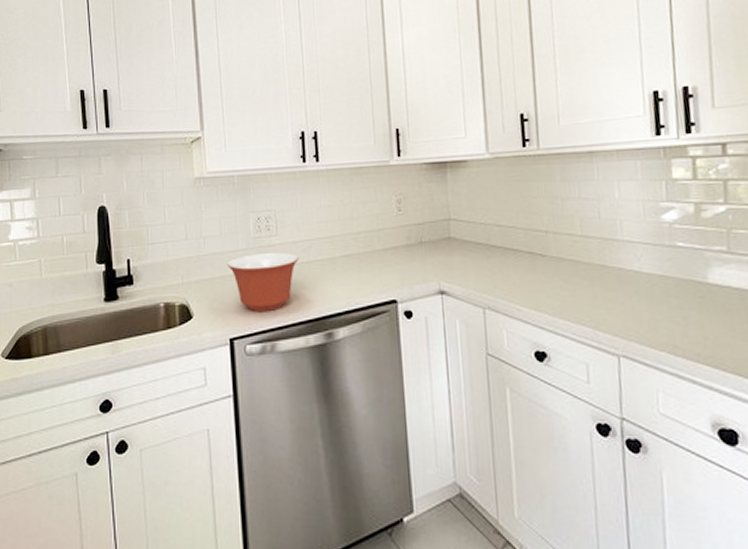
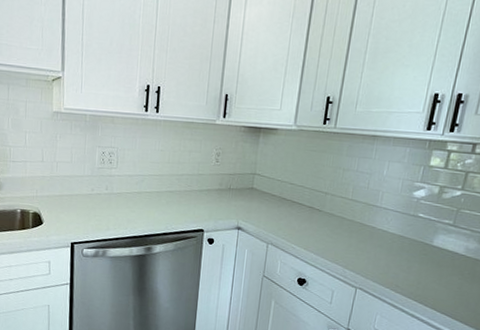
mixing bowl: present [226,253,299,311] -> none [73,180,132,226]

